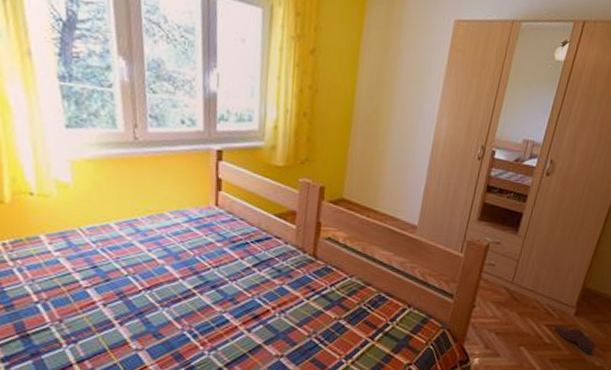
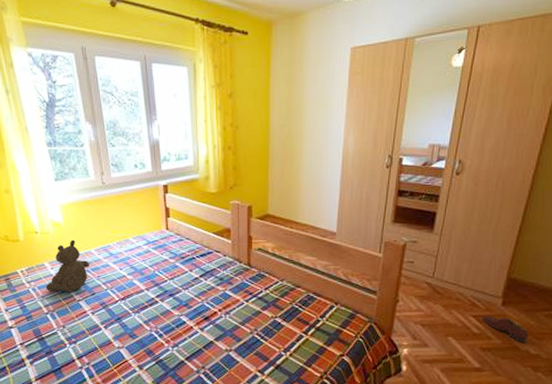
teddy bear: none [38,207,107,277] -> present [45,239,90,293]

